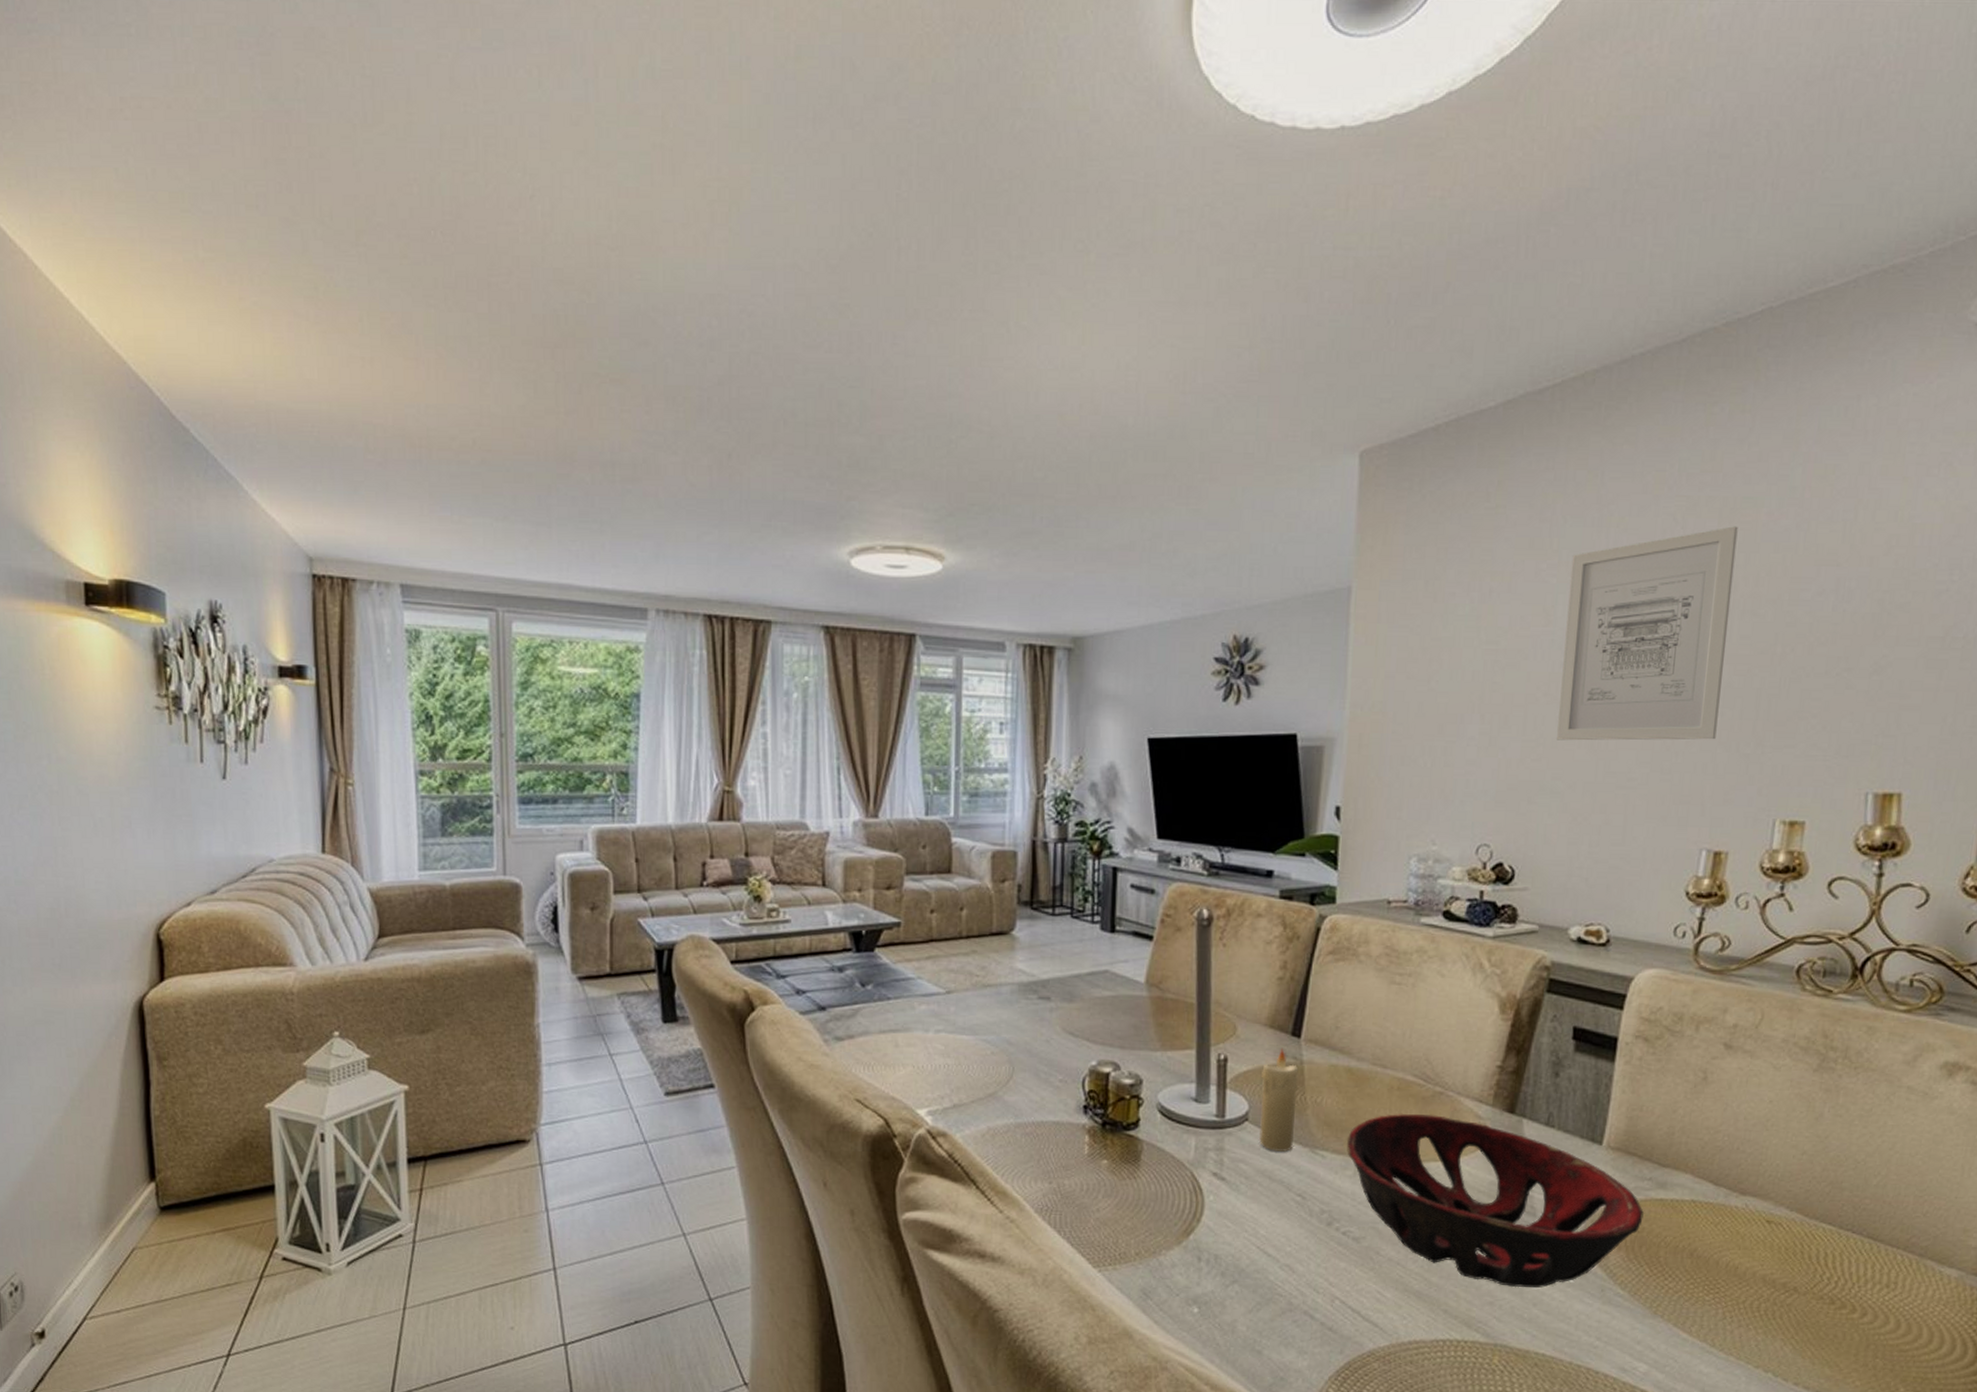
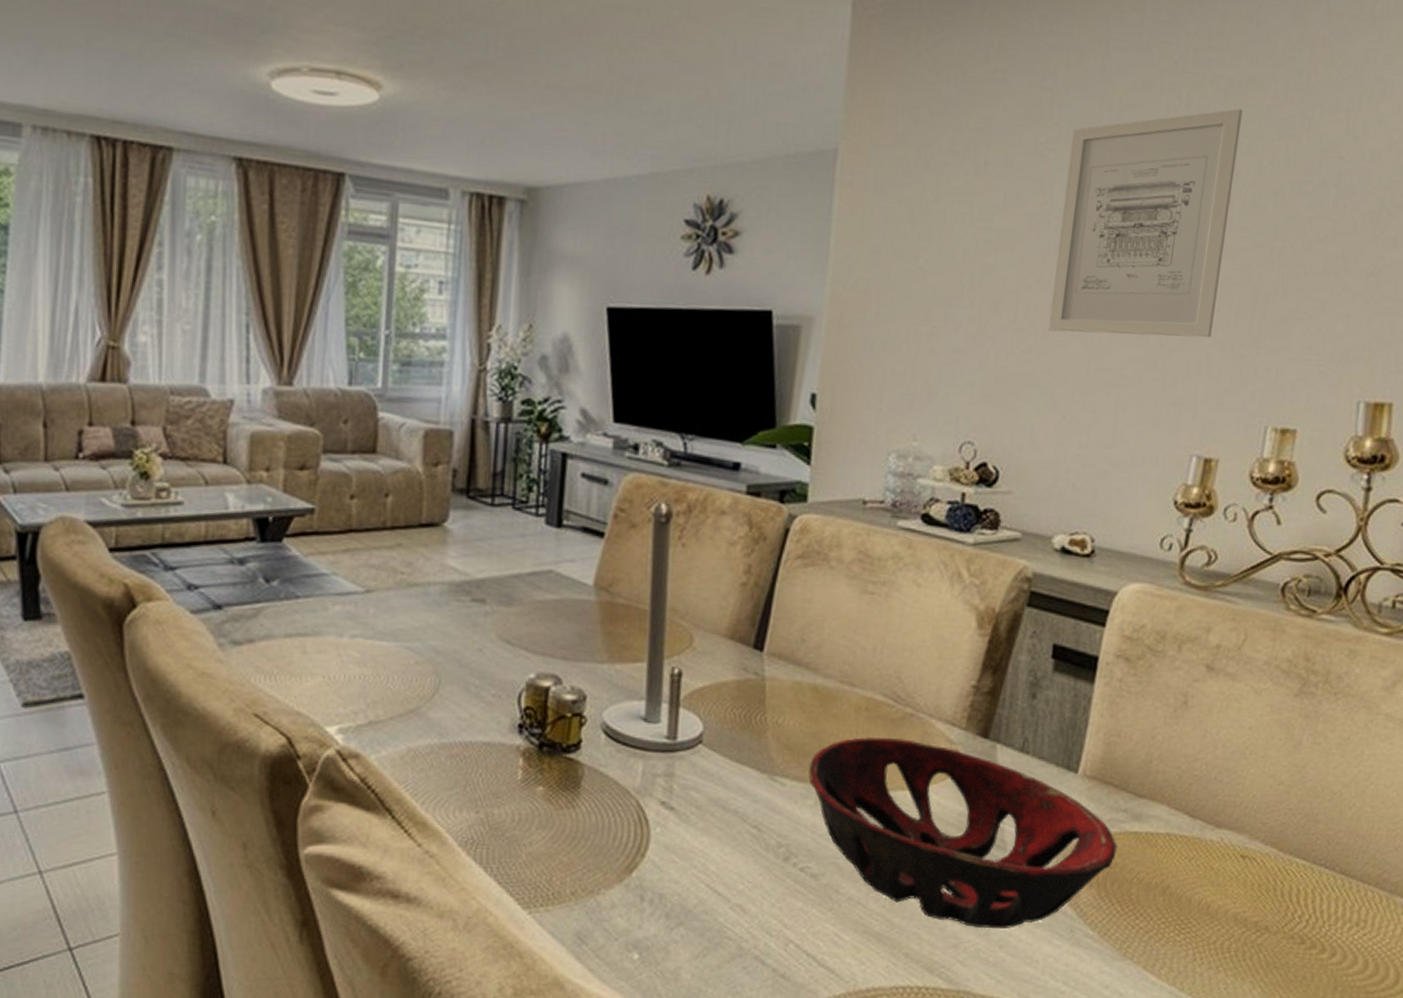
candle: present [1259,1047,1299,1152] -> none [713,662,760,778]

